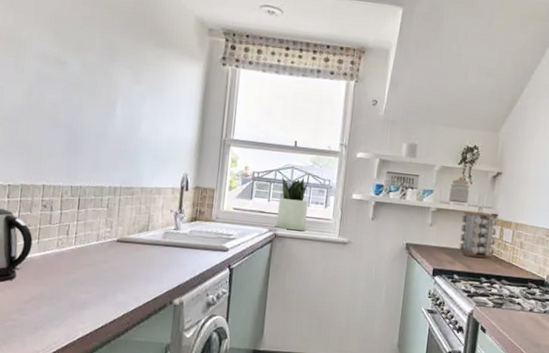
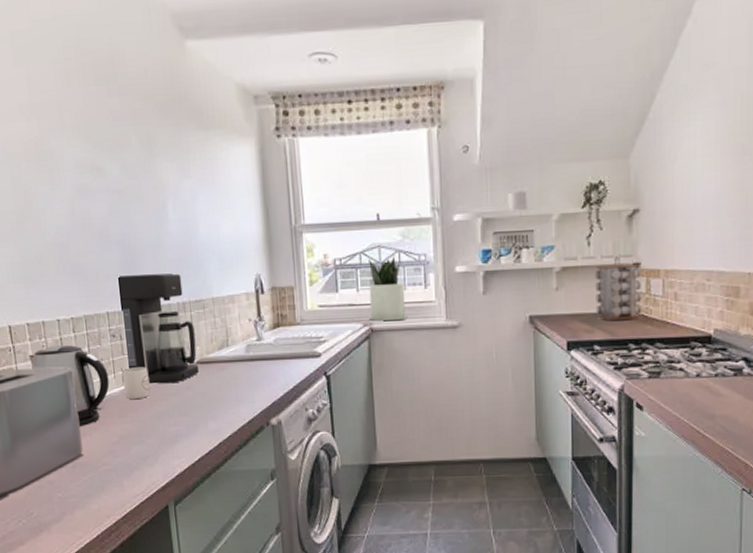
mug: none [44,236,71,266] -> present [122,367,151,400]
coffee maker: none [45,155,121,256] -> present [118,273,200,384]
jar: present [449,176,470,204] -> none [575,222,601,257]

